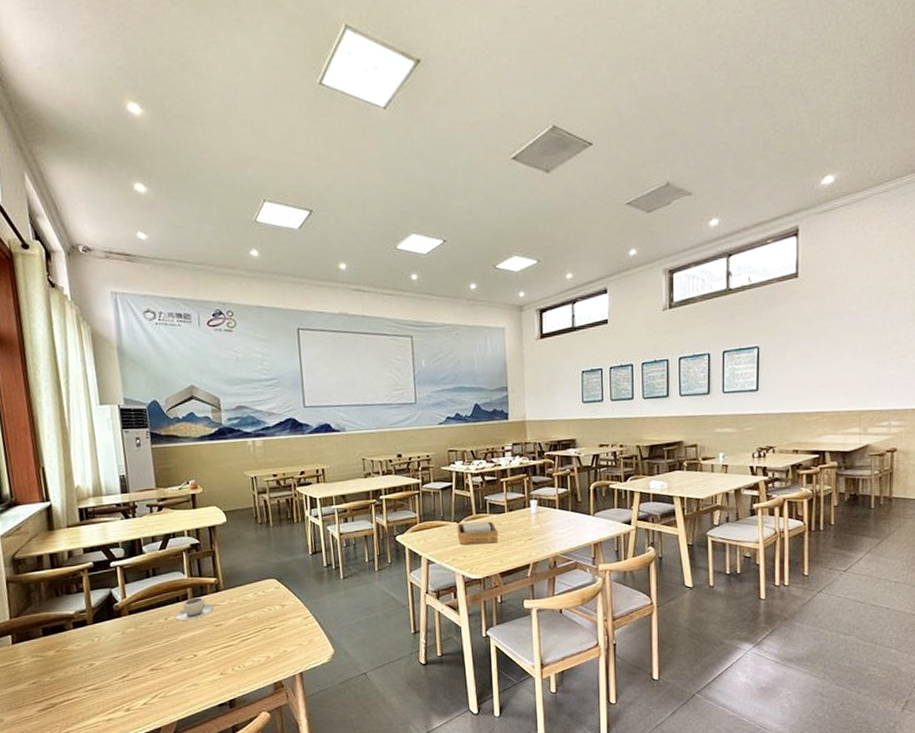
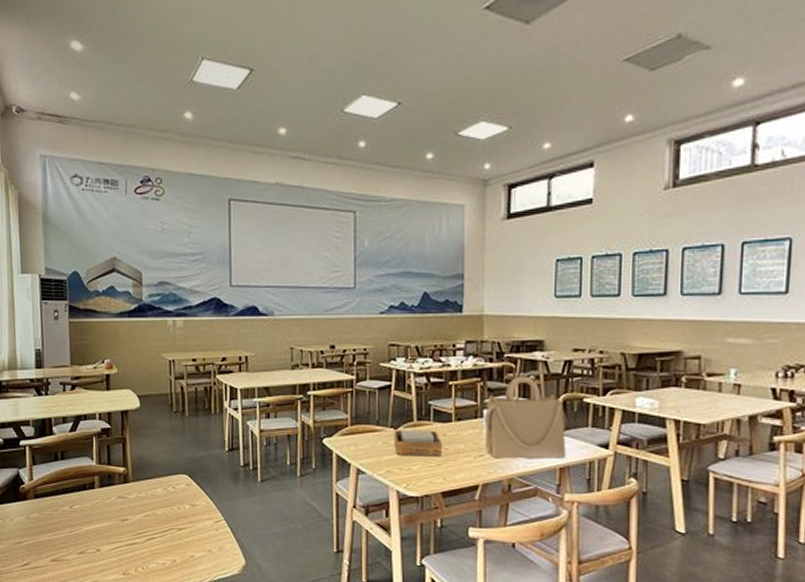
teacup: present [175,597,214,621] -> none [80,487,121,511]
handbag: none [531,470,599,540] -> present [484,376,567,459]

